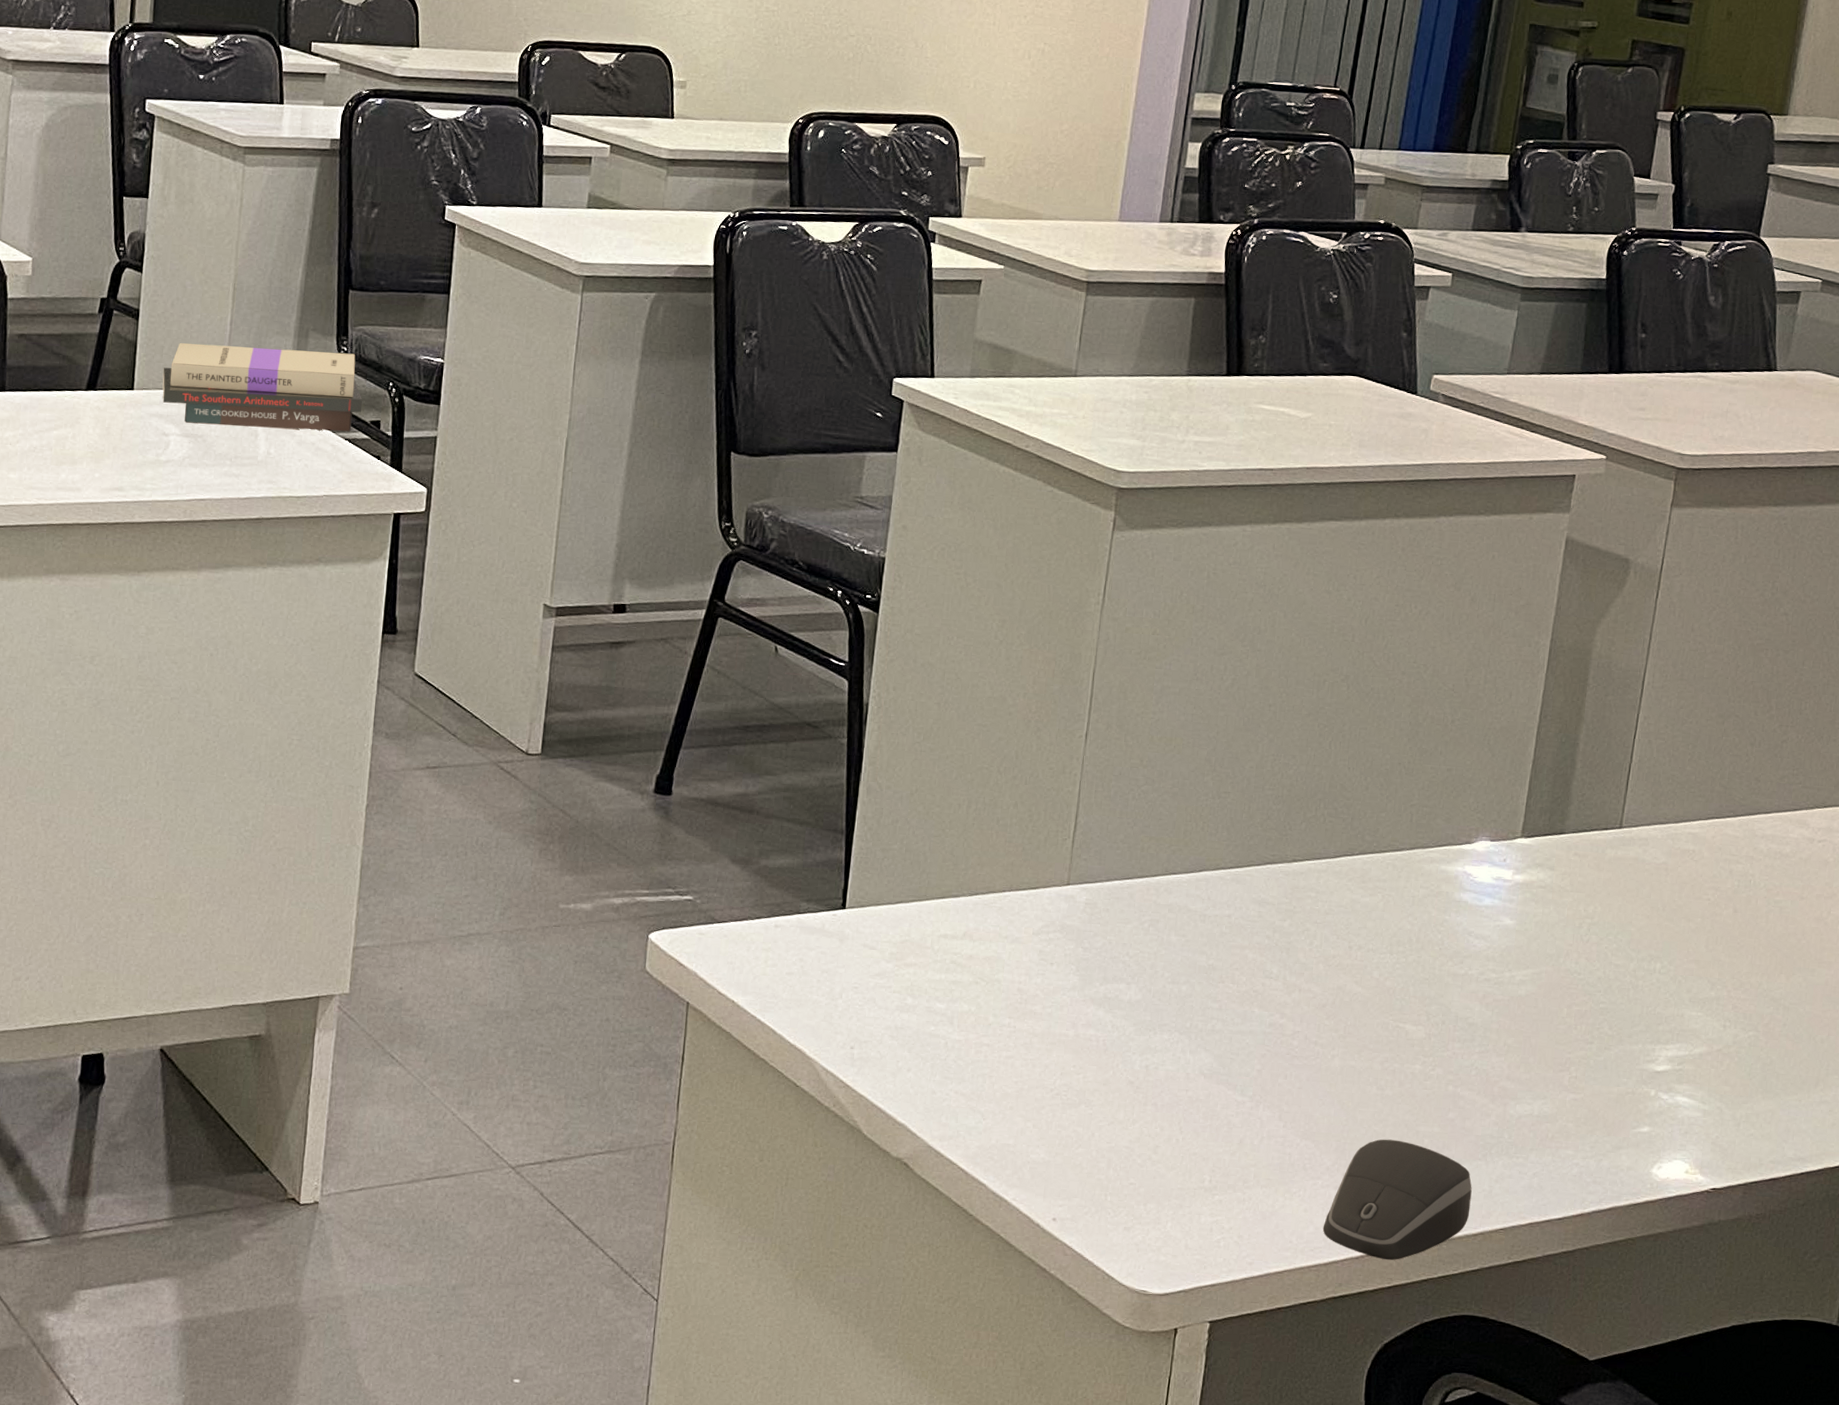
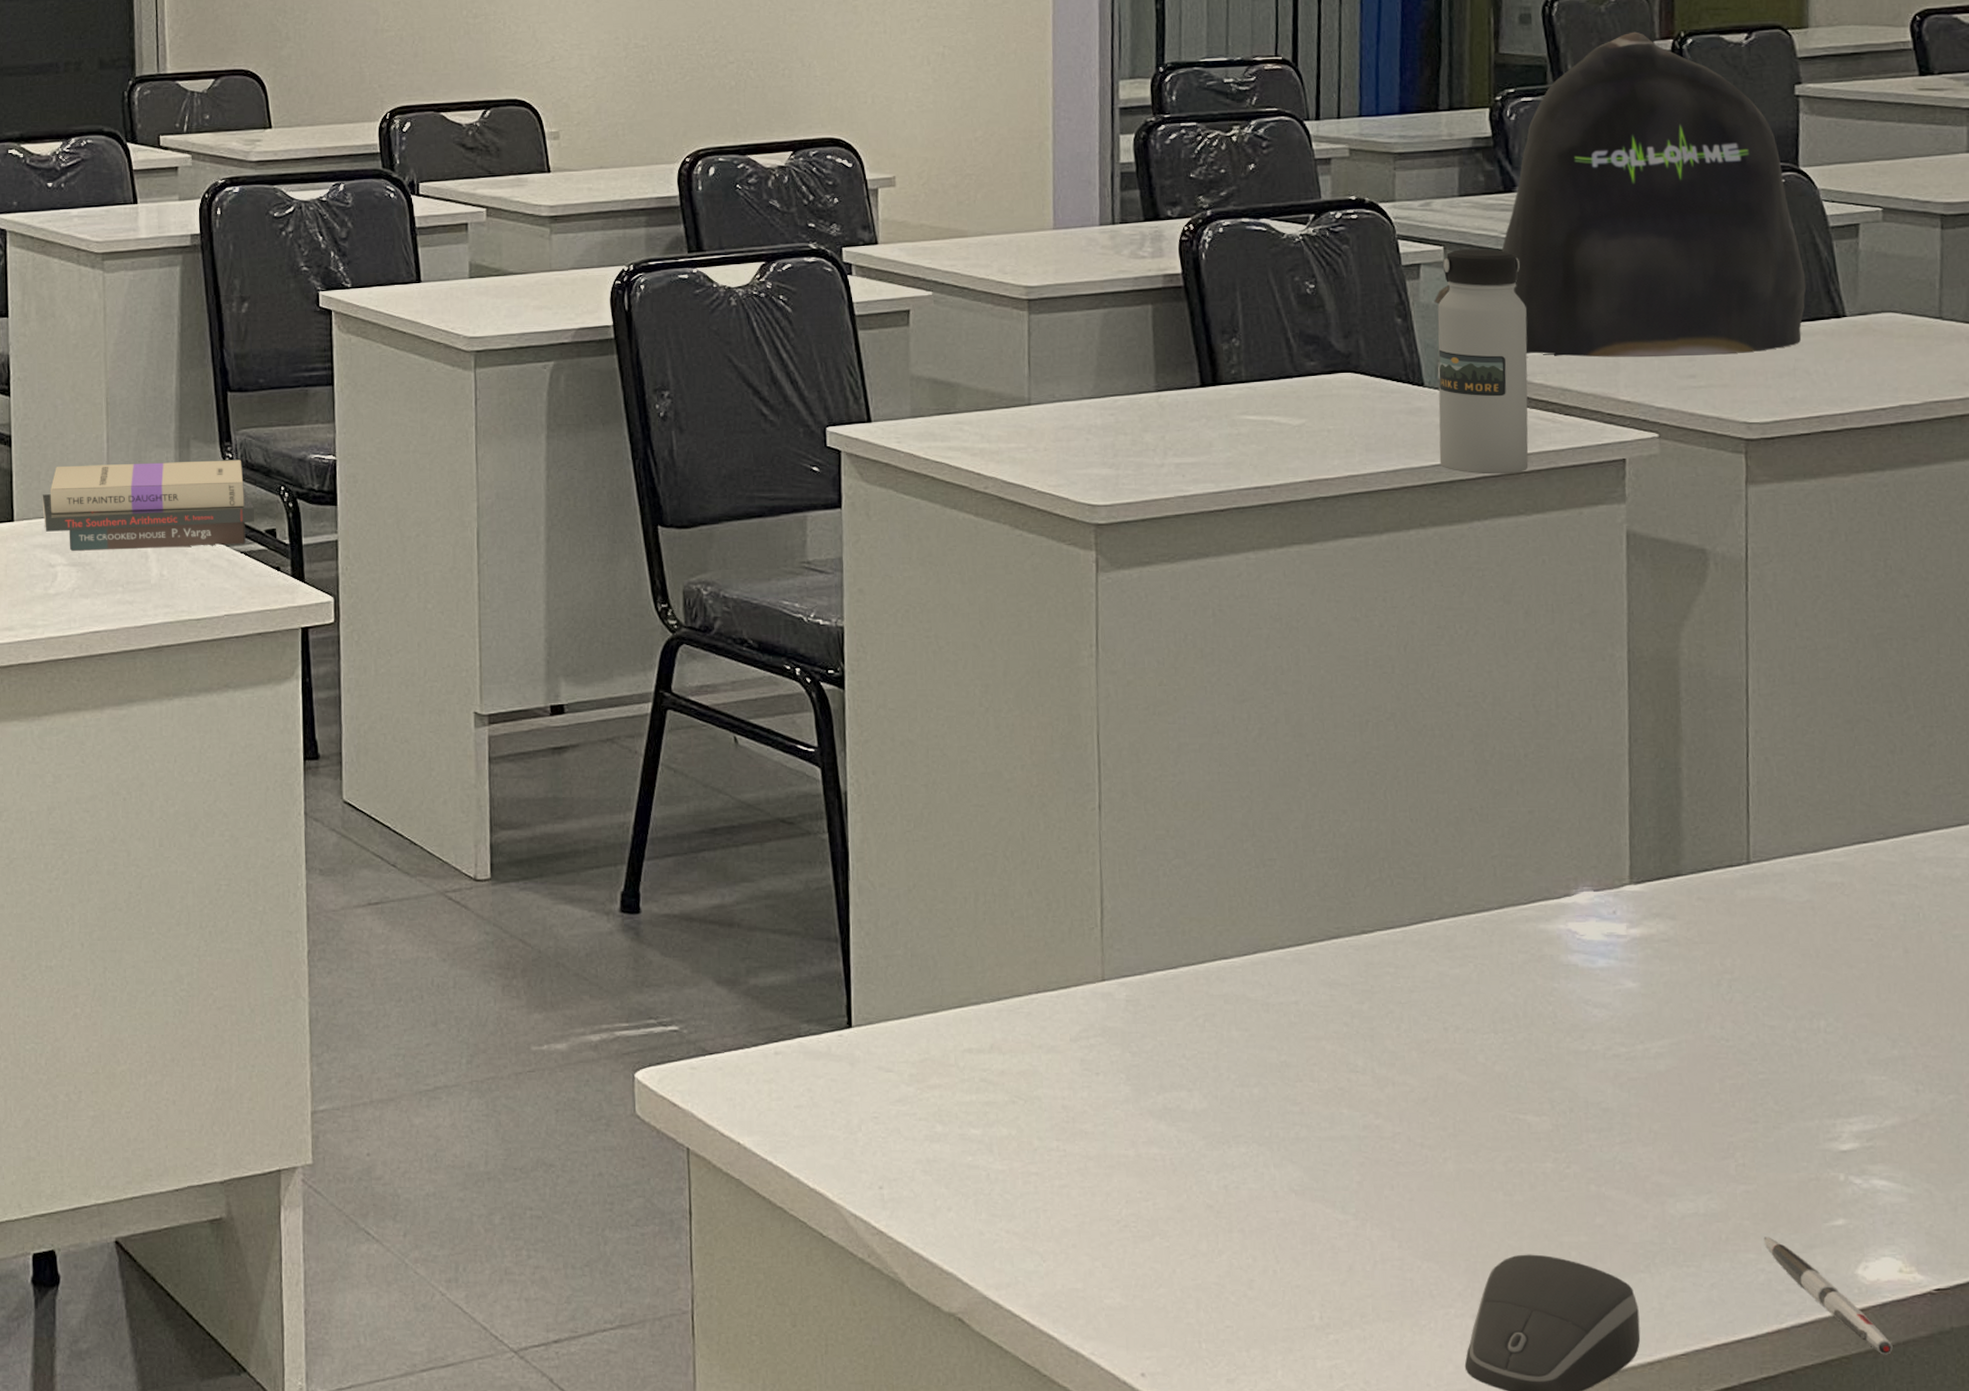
water bottle: none [1420,277,1514,479] -> present [1437,249,1529,474]
backpack: none [1436,101,1750,393] -> present [1434,31,1807,358]
pen: none [1581,1137,1670,1239] -> present [1763,1237,1893,1355]

